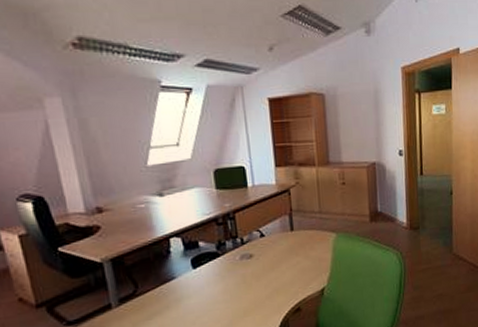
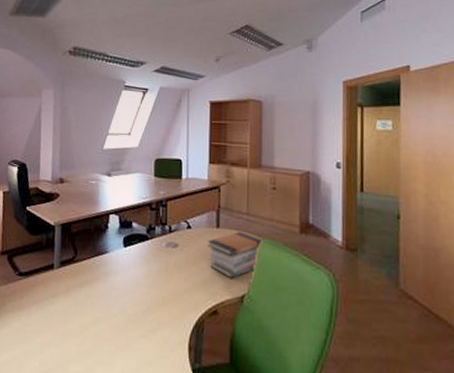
book stack: none [282,230,338,275] -> present [207,232,264,278]

